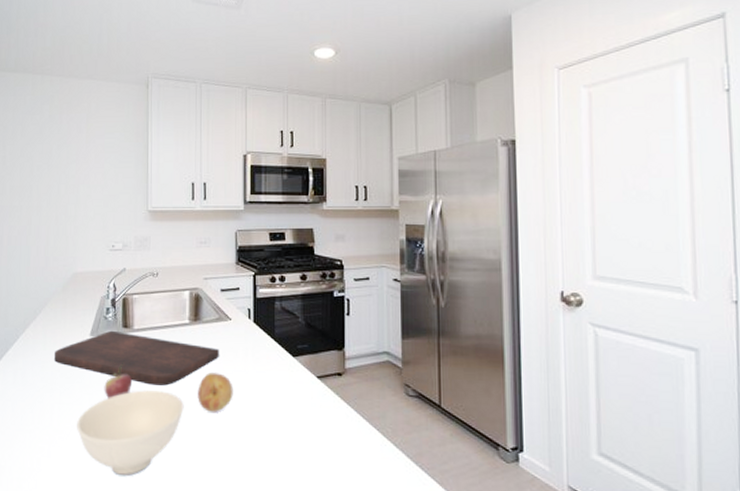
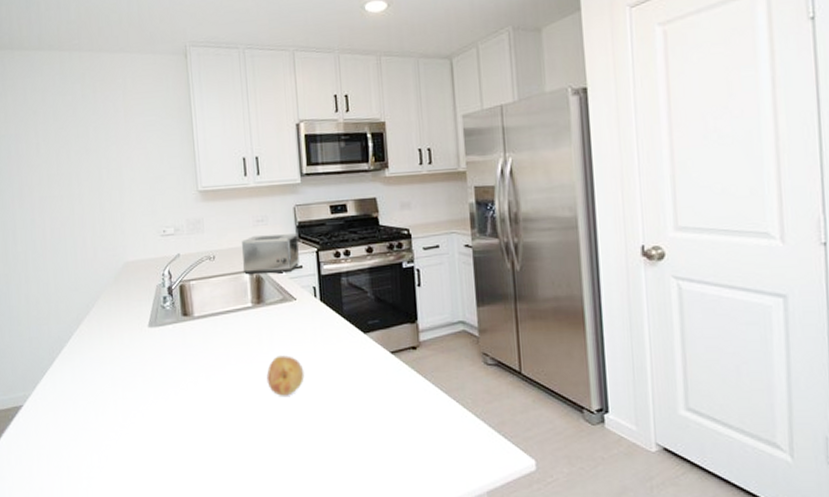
cutting board: present [54,330,219,386] -> none [113,319,286,373]
bowl: present [76,390,184,476] -> none [142,378,254,466]
fruit: present [104,363,133,399] -> none [168,353,198,391]
toaster: none [183,257,237,294] -> present [241,234,299,275]

